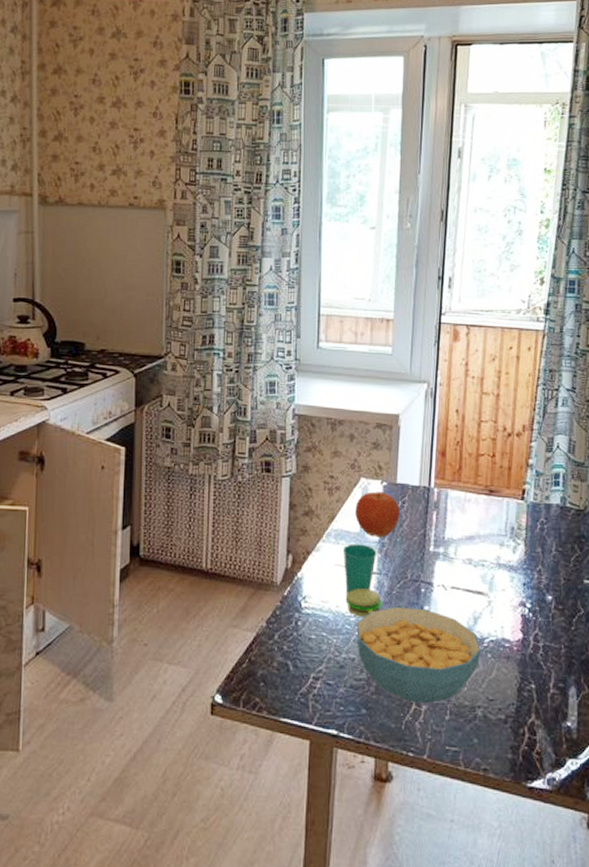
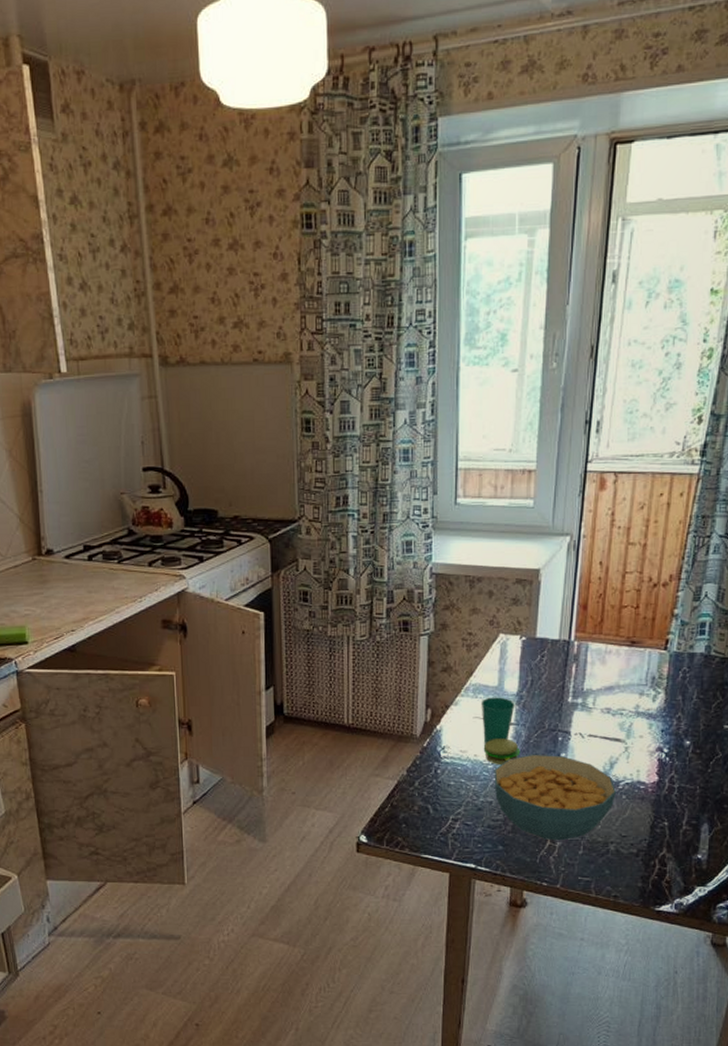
fruit: present [355,491,401,537] -> none [494,646,540,690]

